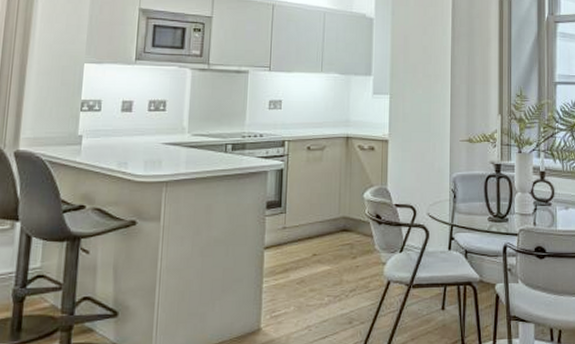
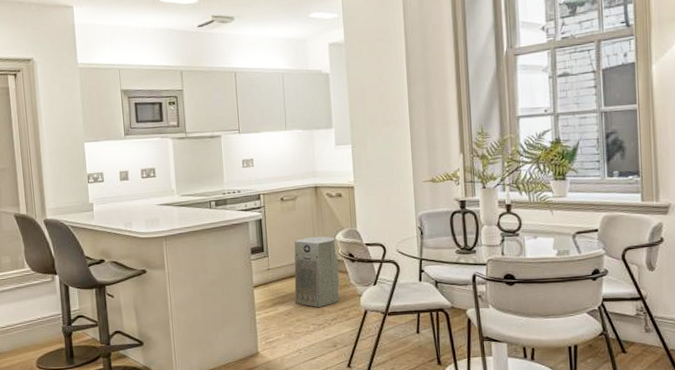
air purifier: none [310,193,364,276] -> present [294,236,340,308]

